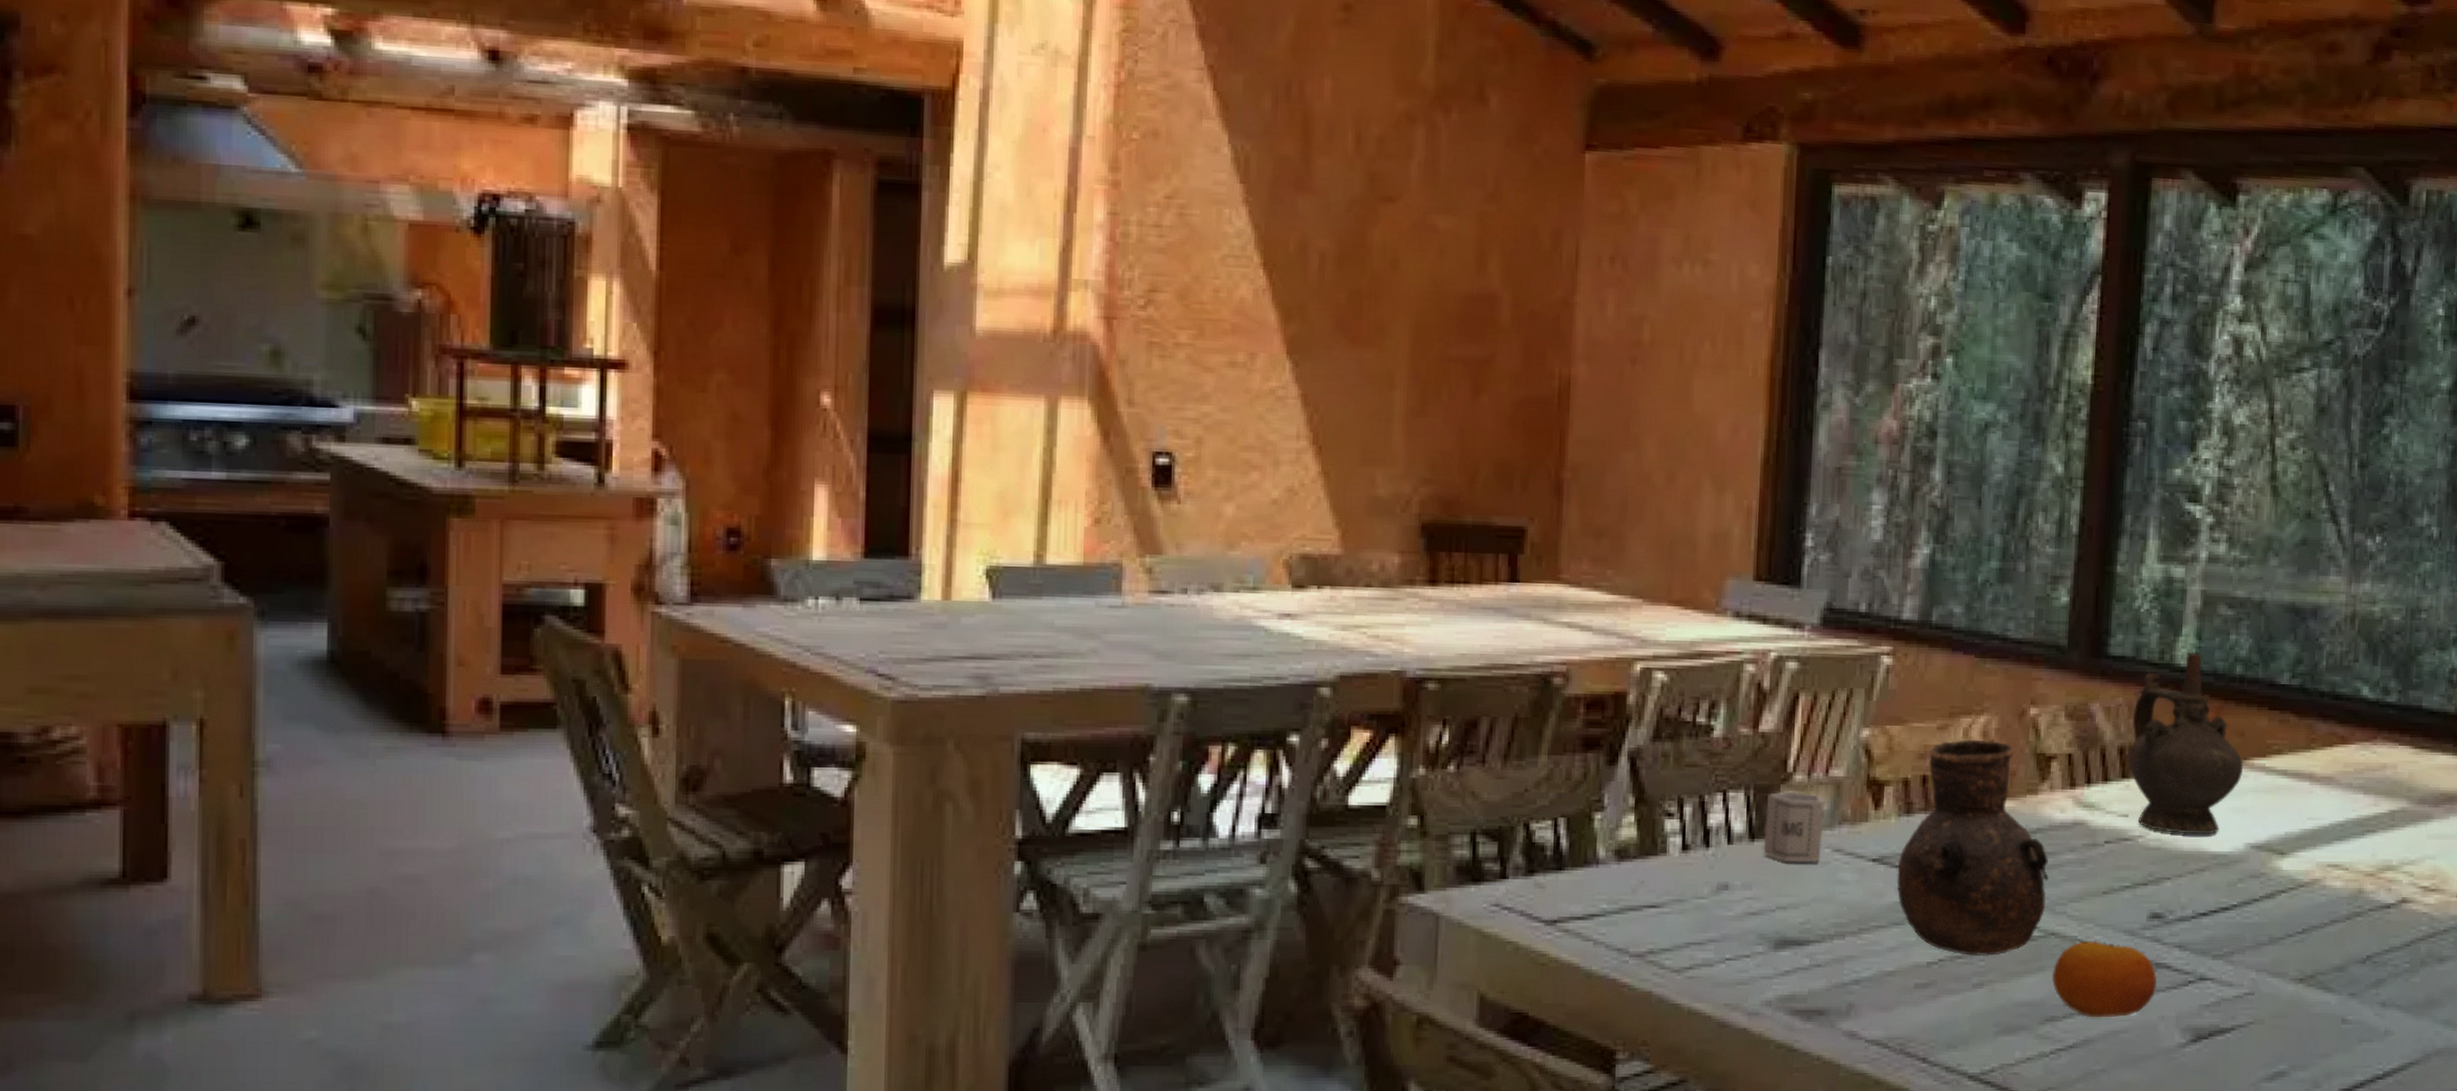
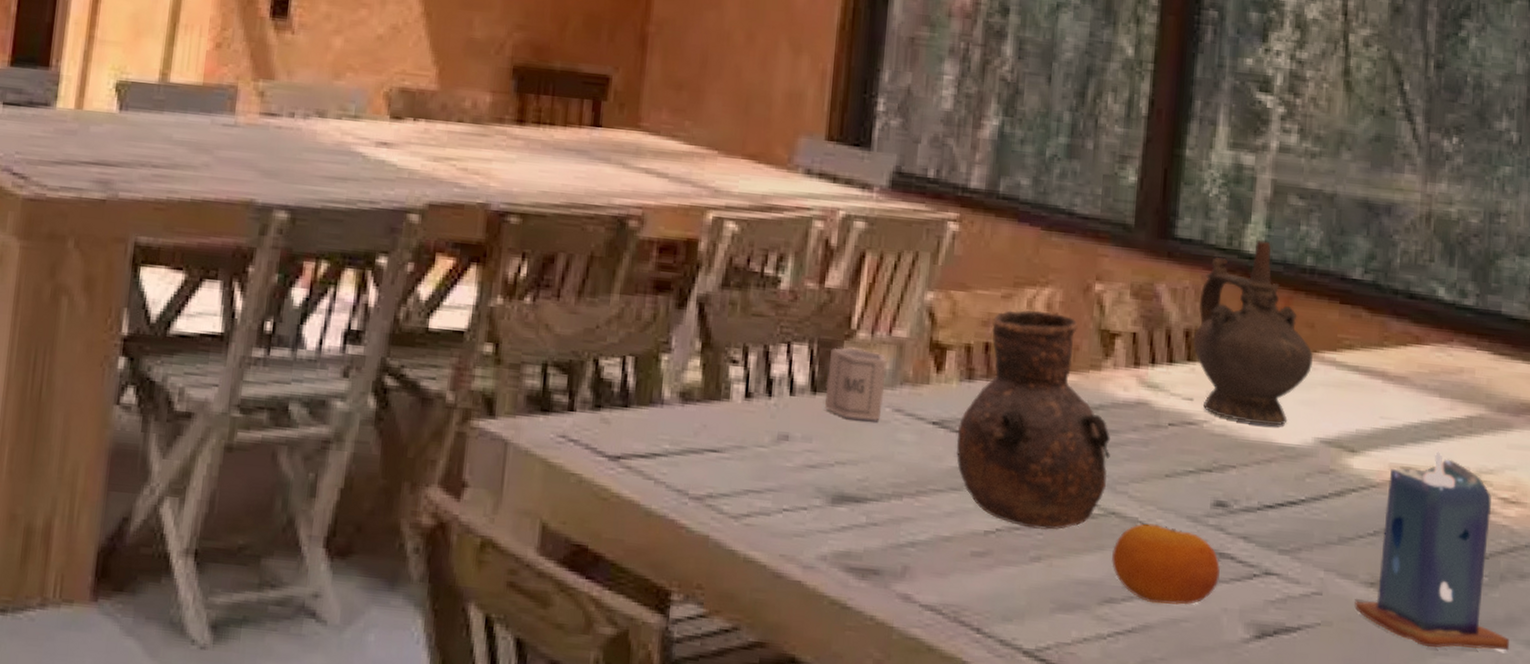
candle: none [2285,847,2430,1035] -> present [1354,451,1510,651]

